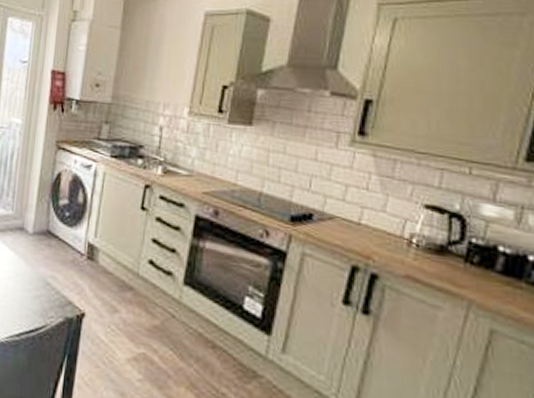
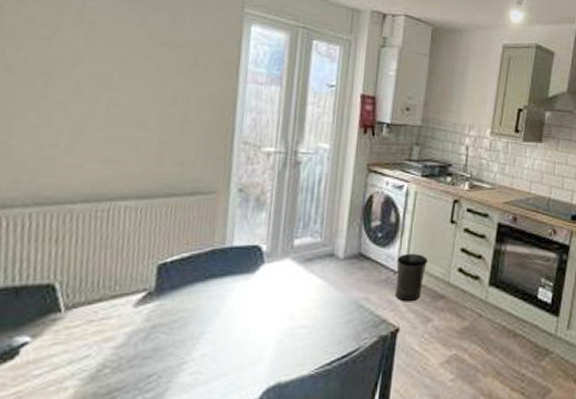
waste bin: none [82,237,115,289] -> present [395,254,427,302]

